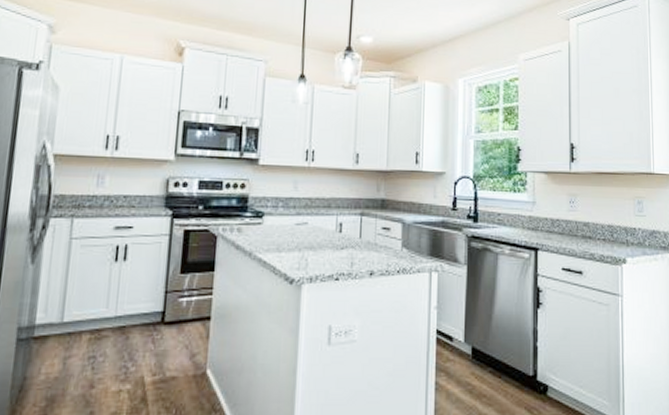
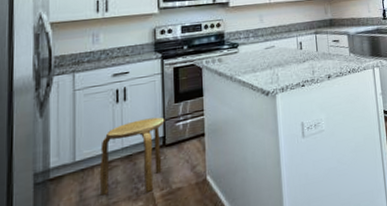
stool: none [86,286,167,375] -> present [100,117,165,196]

